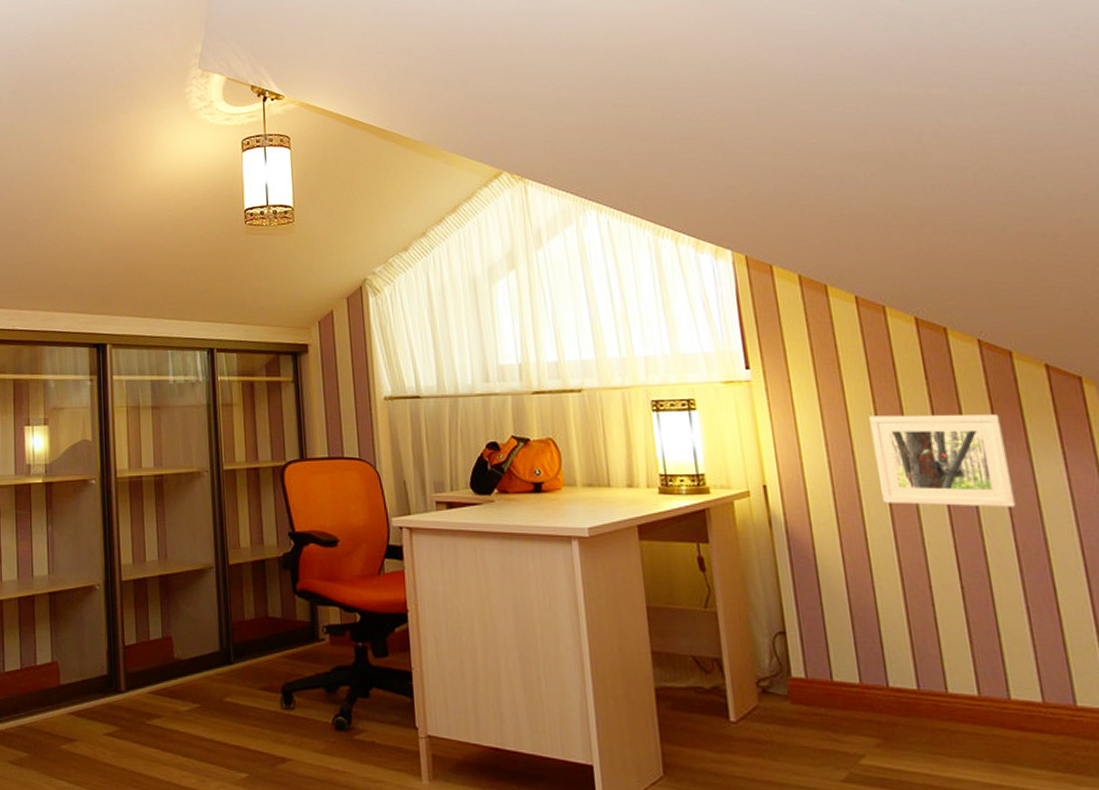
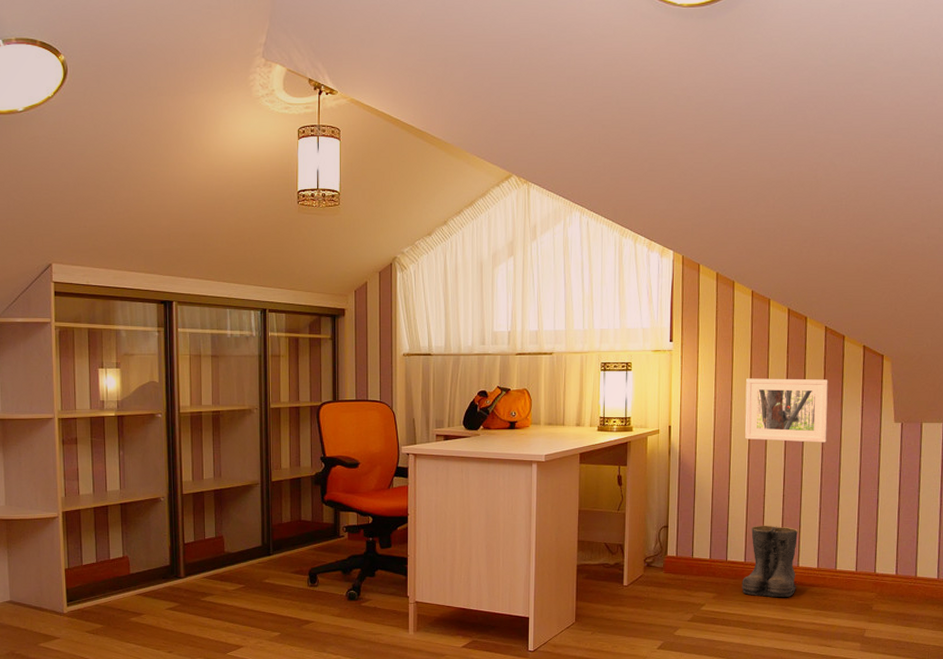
boots: none [919,632,1015,748] -> present [741,525,798,597]

